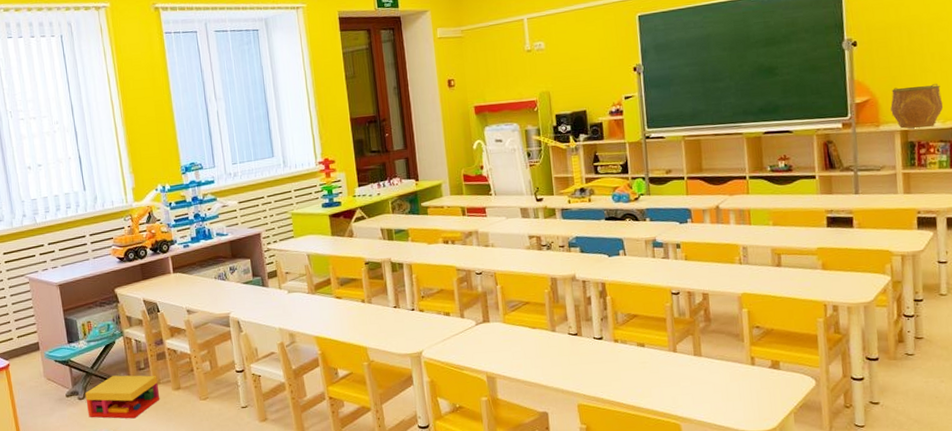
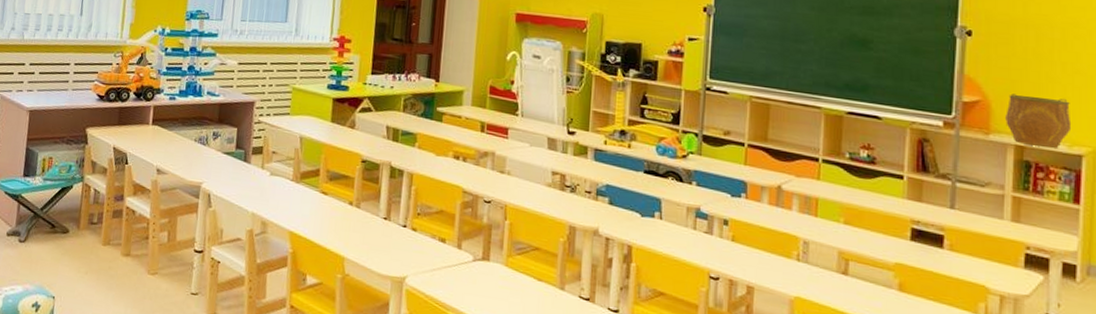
toy box: present [85,375,160,419] -> none [24,223,108,278]

